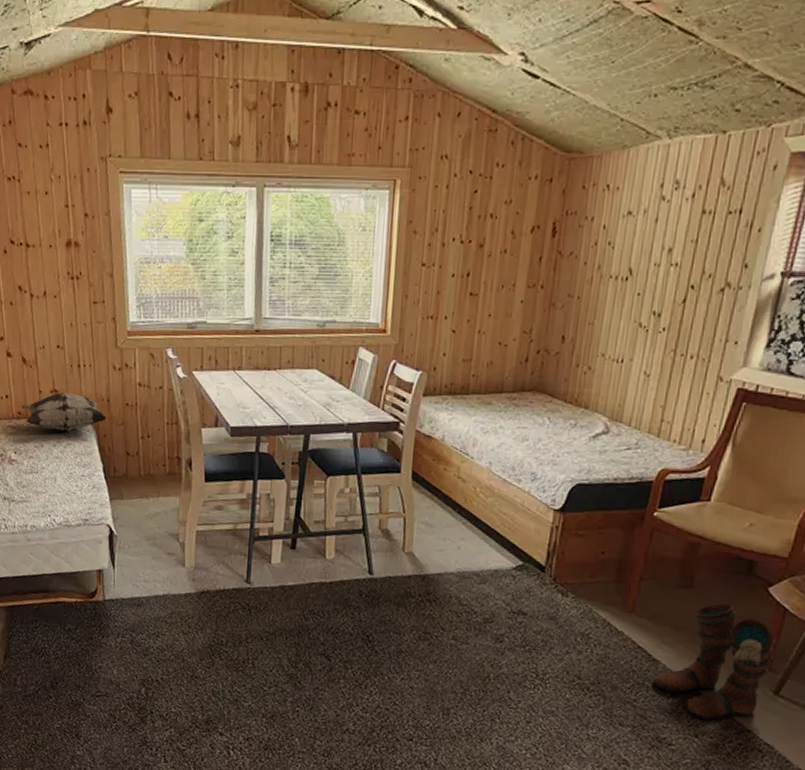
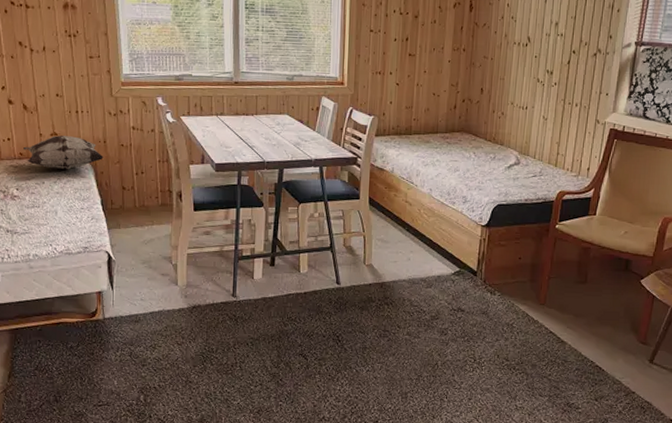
boots: present [653,604,776,721] -> none [563,294,649,387]

